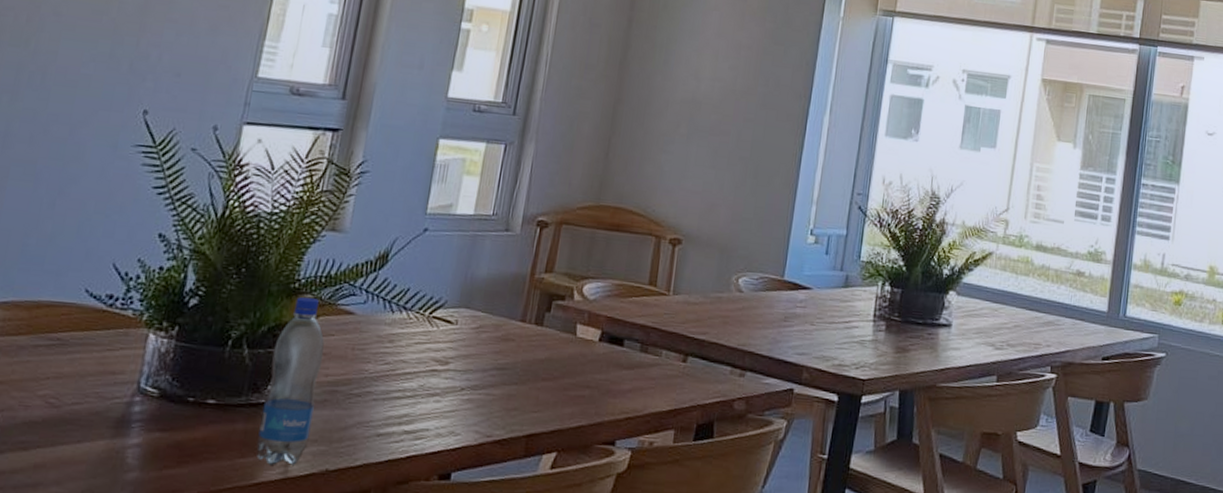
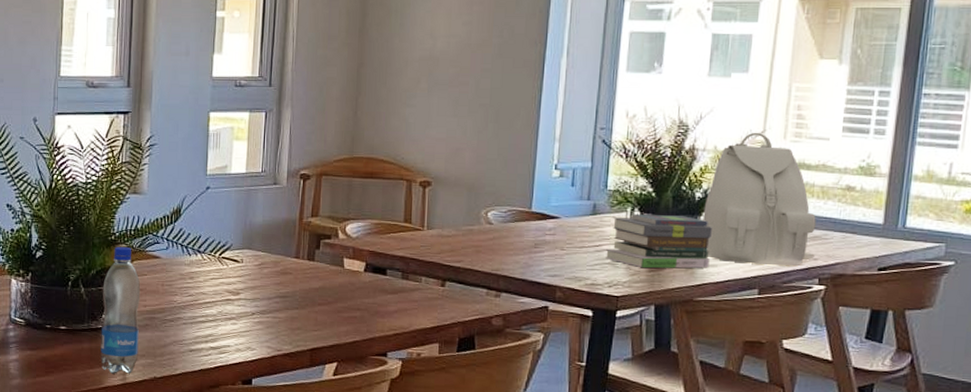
books: none [855,289,957,352] -> present [606,214,712,269]
backpack: none [949,209,1050,353] -> present [703,132,816,267]

